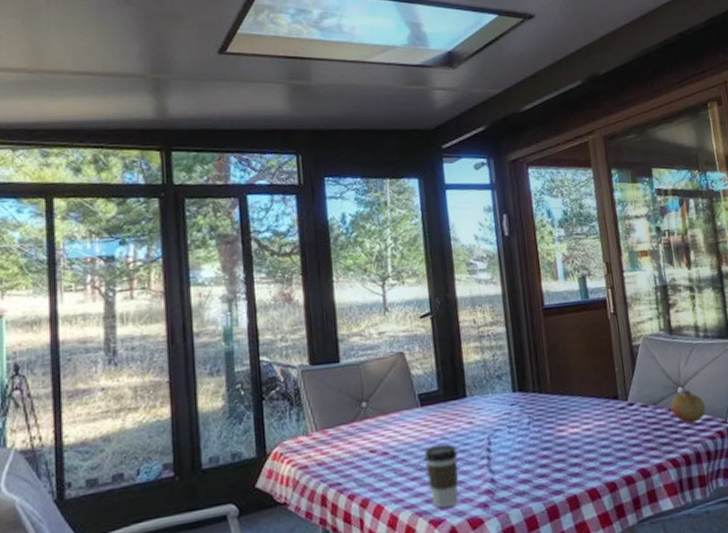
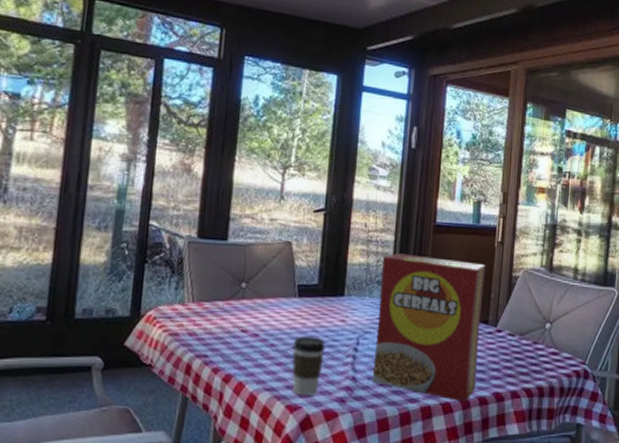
cereal box: none [498,338,619,485] -> present [371,253,485,402]
fruit: present [670,389,706,424] -> none [535,326,569,359]

